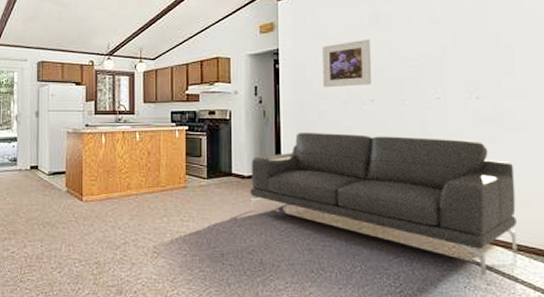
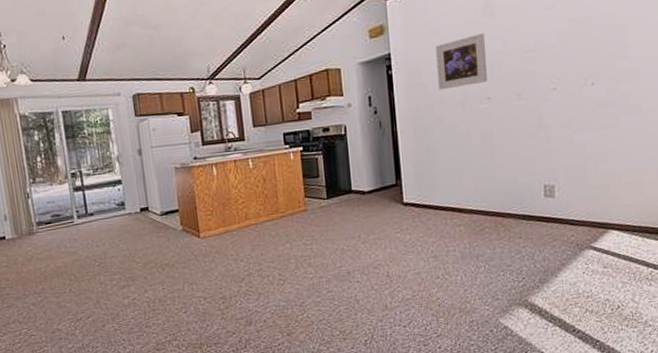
sofa: present [250,132,518,276] -> none [370,128,632,260]

